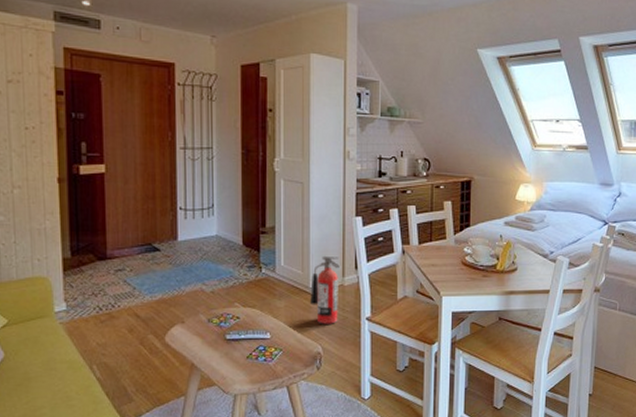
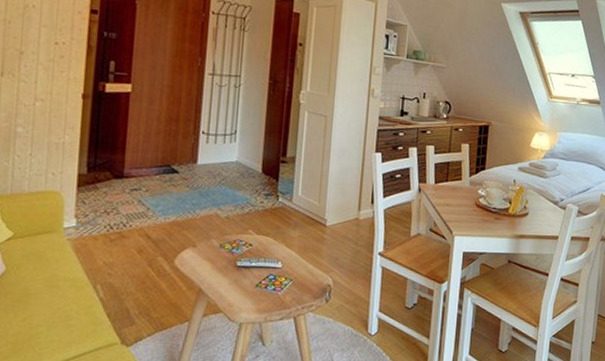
fire extinguisher: present [310,255,341,324] -> none [324,188,358,257]

